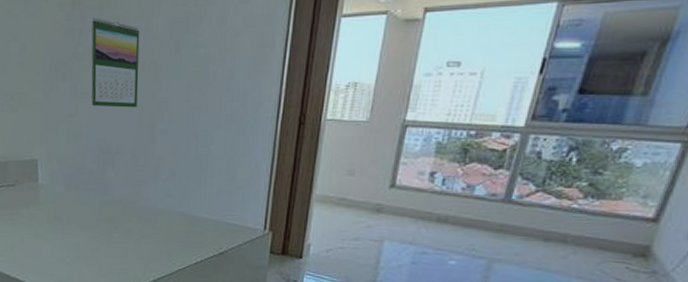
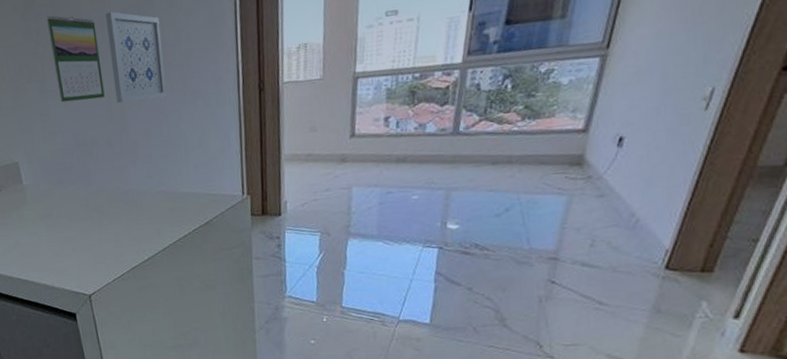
wall art: none [148,22,206,116] -> present [105,11,167,104]

